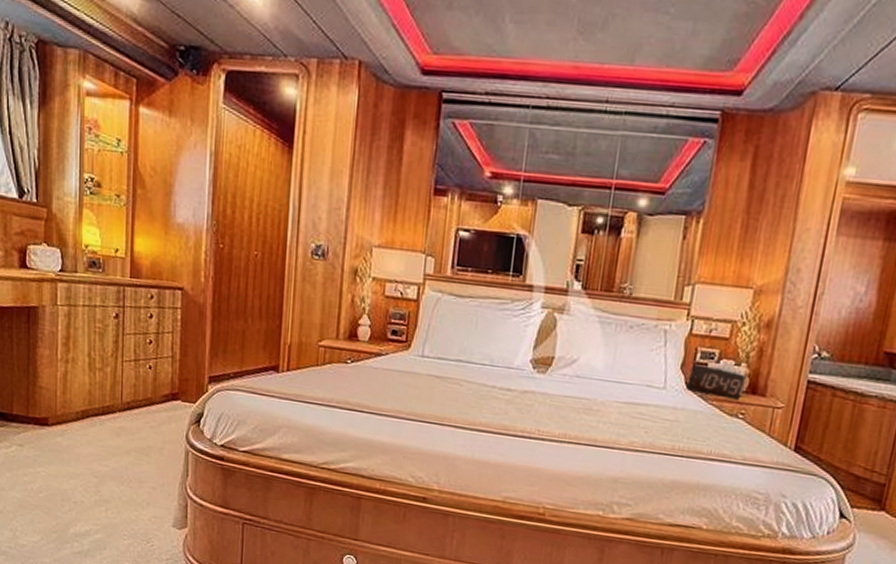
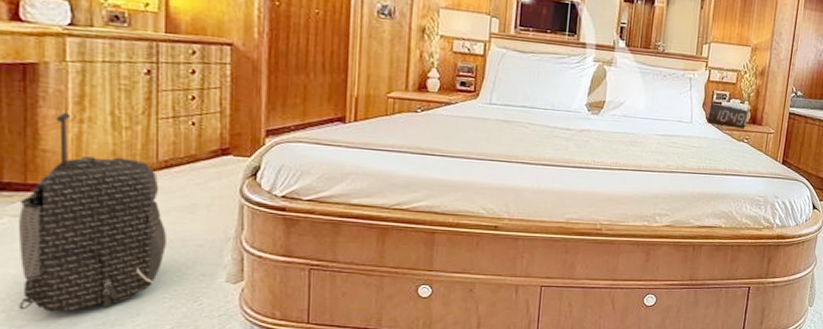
suitcase: none [22,353,127,539] -> present [17,113,166,312]

